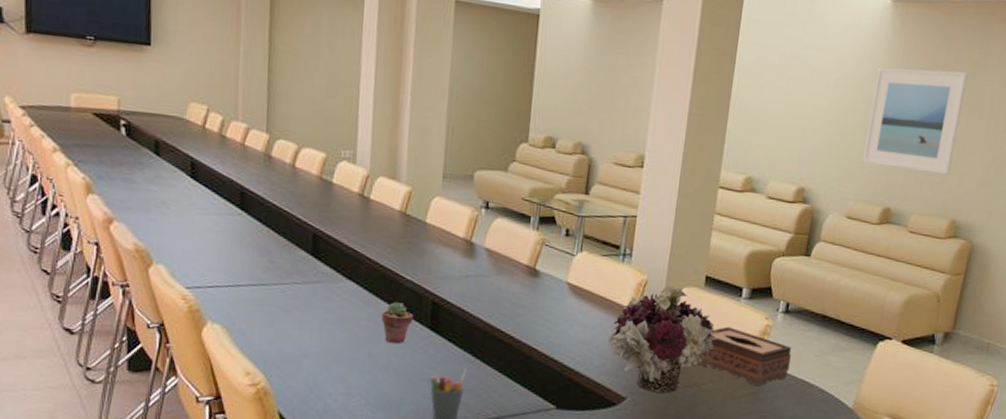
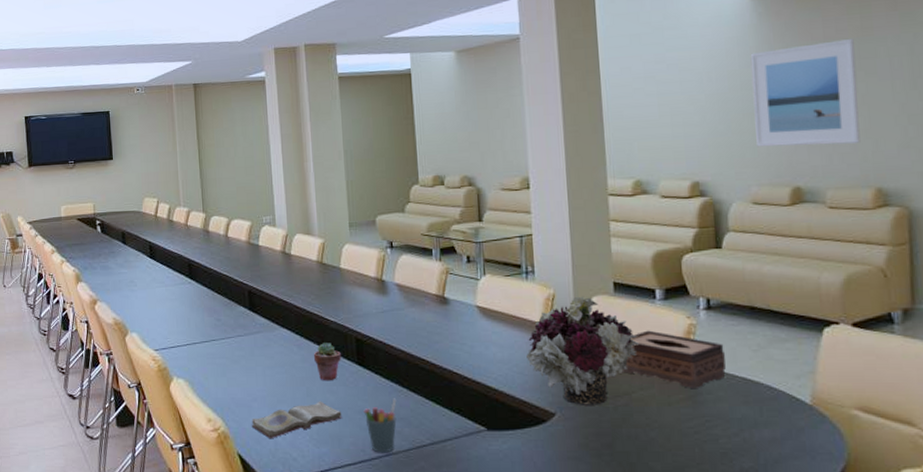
diary: none [298,364,405,400] -> present [251,401,342,439]

